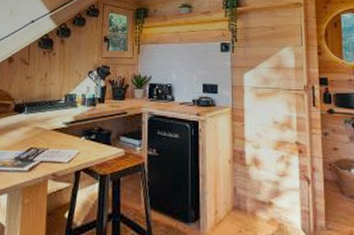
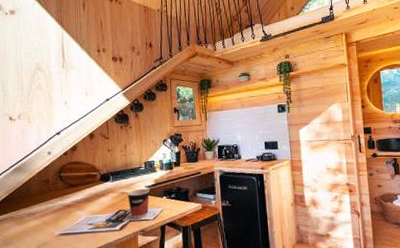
cup: none [41,126,68,160] -> present [127,189,150,219]

